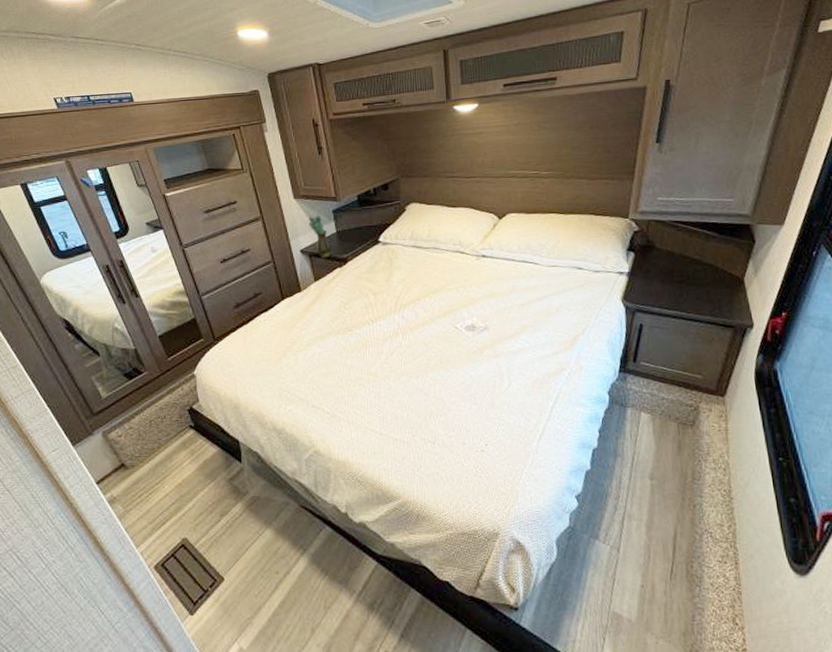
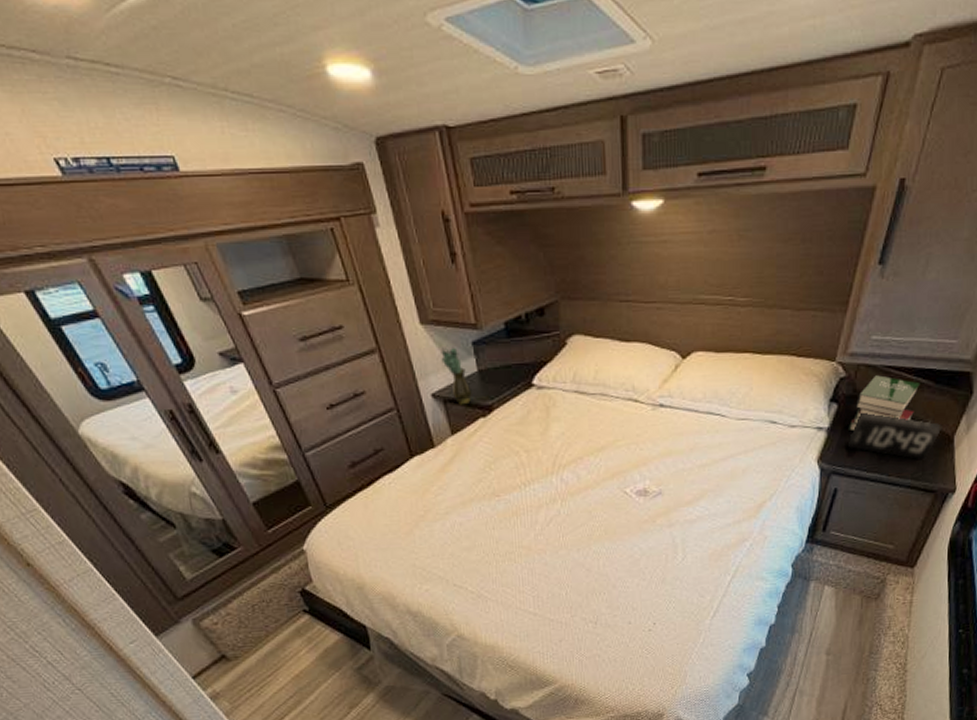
books: none [646,229,706,275] -> present [848,375,920,432]
alarm clock: none [648,259,731,299] -> present [849,412,941,460]

